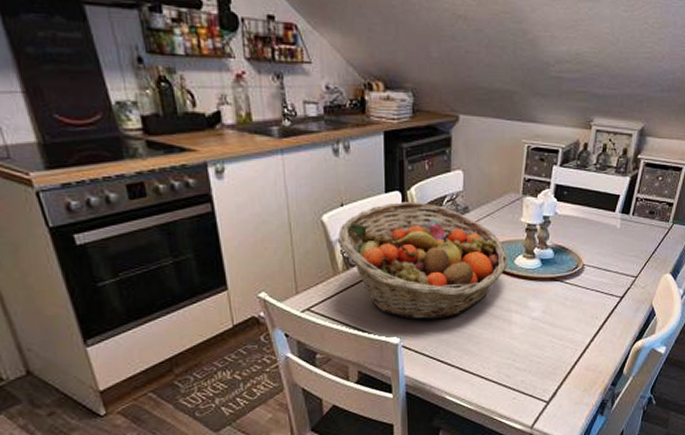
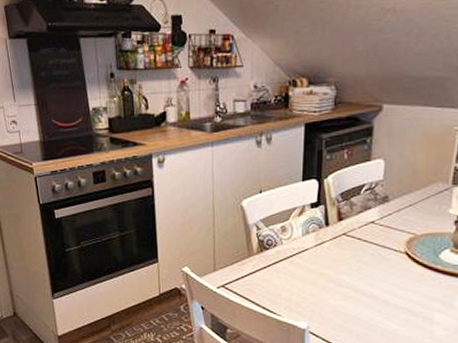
fruit basket: present [338,202,508,320] -> none [255,190,432,309]

